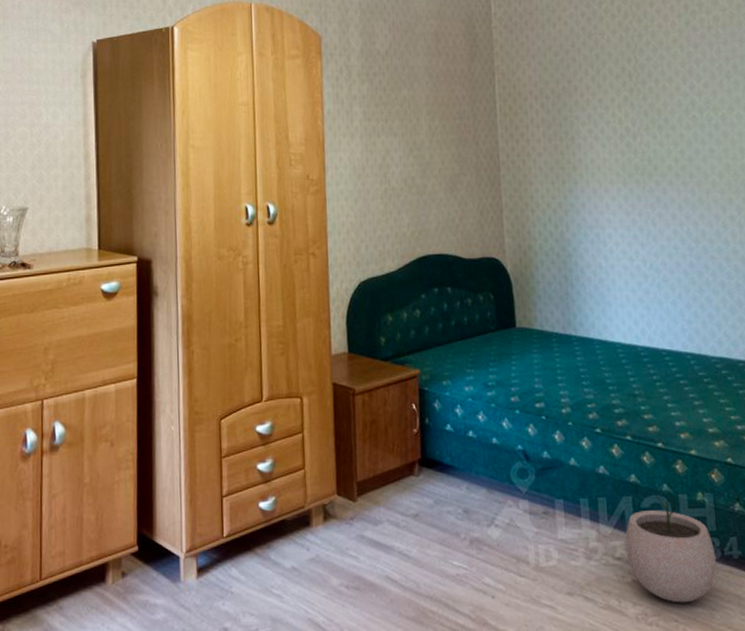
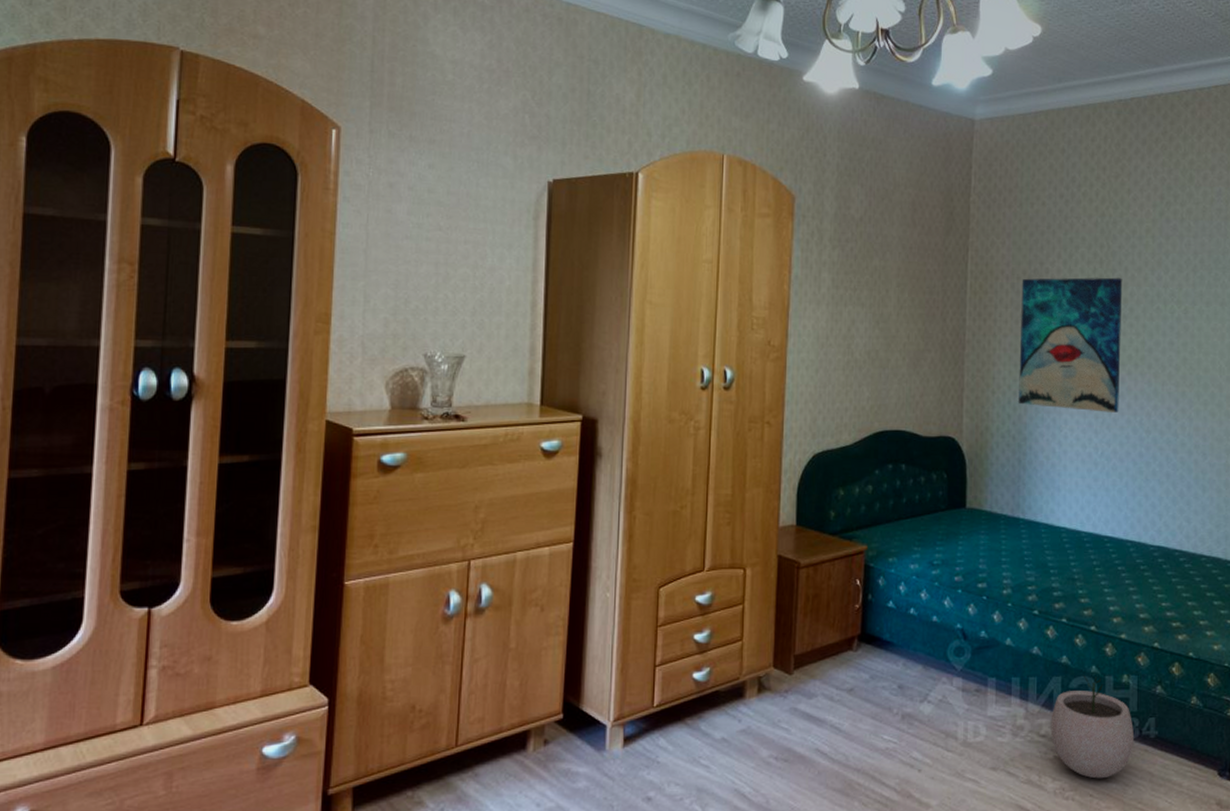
wall art: none [551,89,664,224] -> present [1019,277,1123,413]

